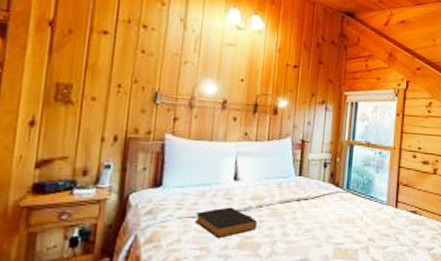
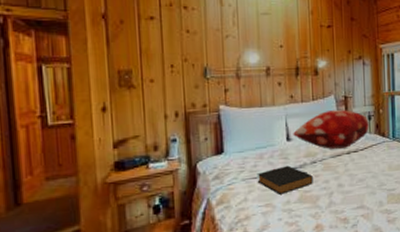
decorative pillow: none [242,152,324,196] -> present [293,109,369,150]

